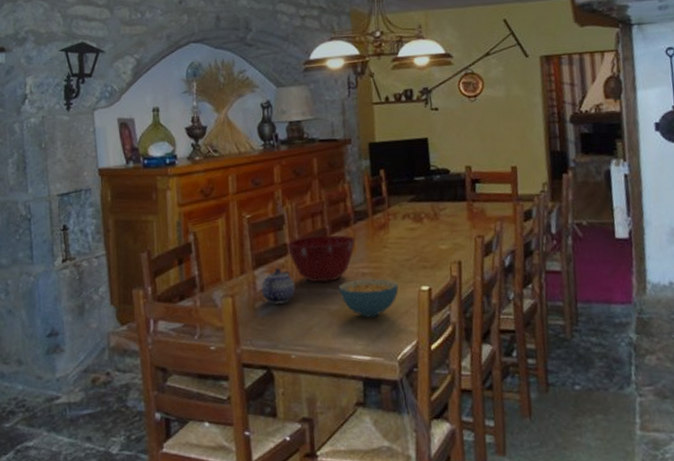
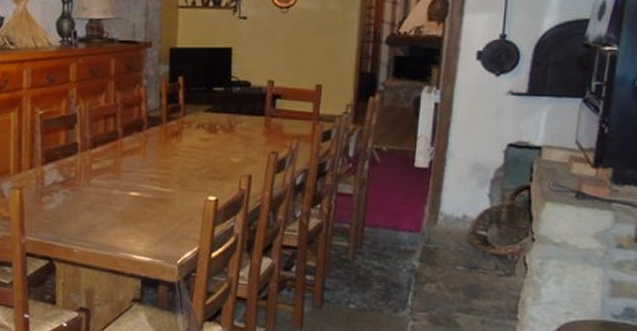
teapot: present [261,267,295,304] -> none [49,165,83,200]
mixing bowl: present [287,234,356,283] -> none [78,137,148,184]
cereal bowl: present [338,278,399,318] -> none [126,184,186,221]

